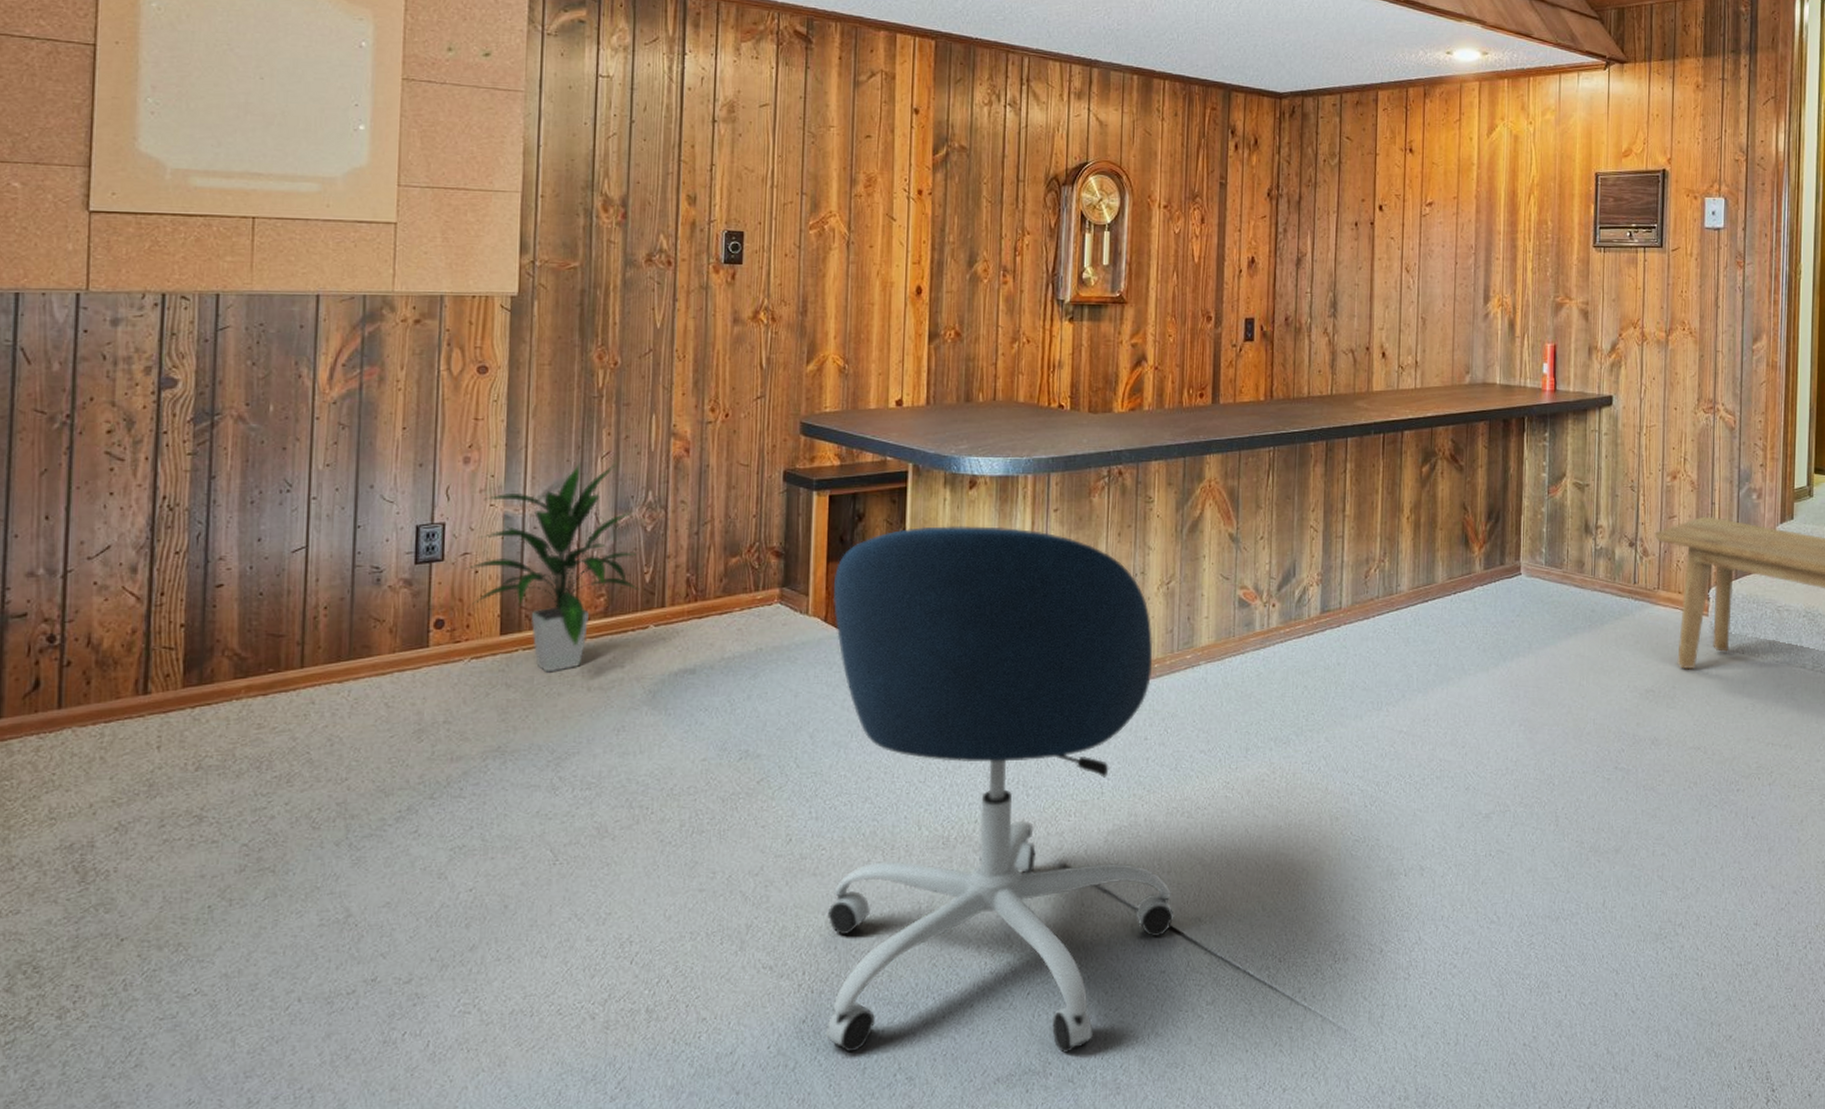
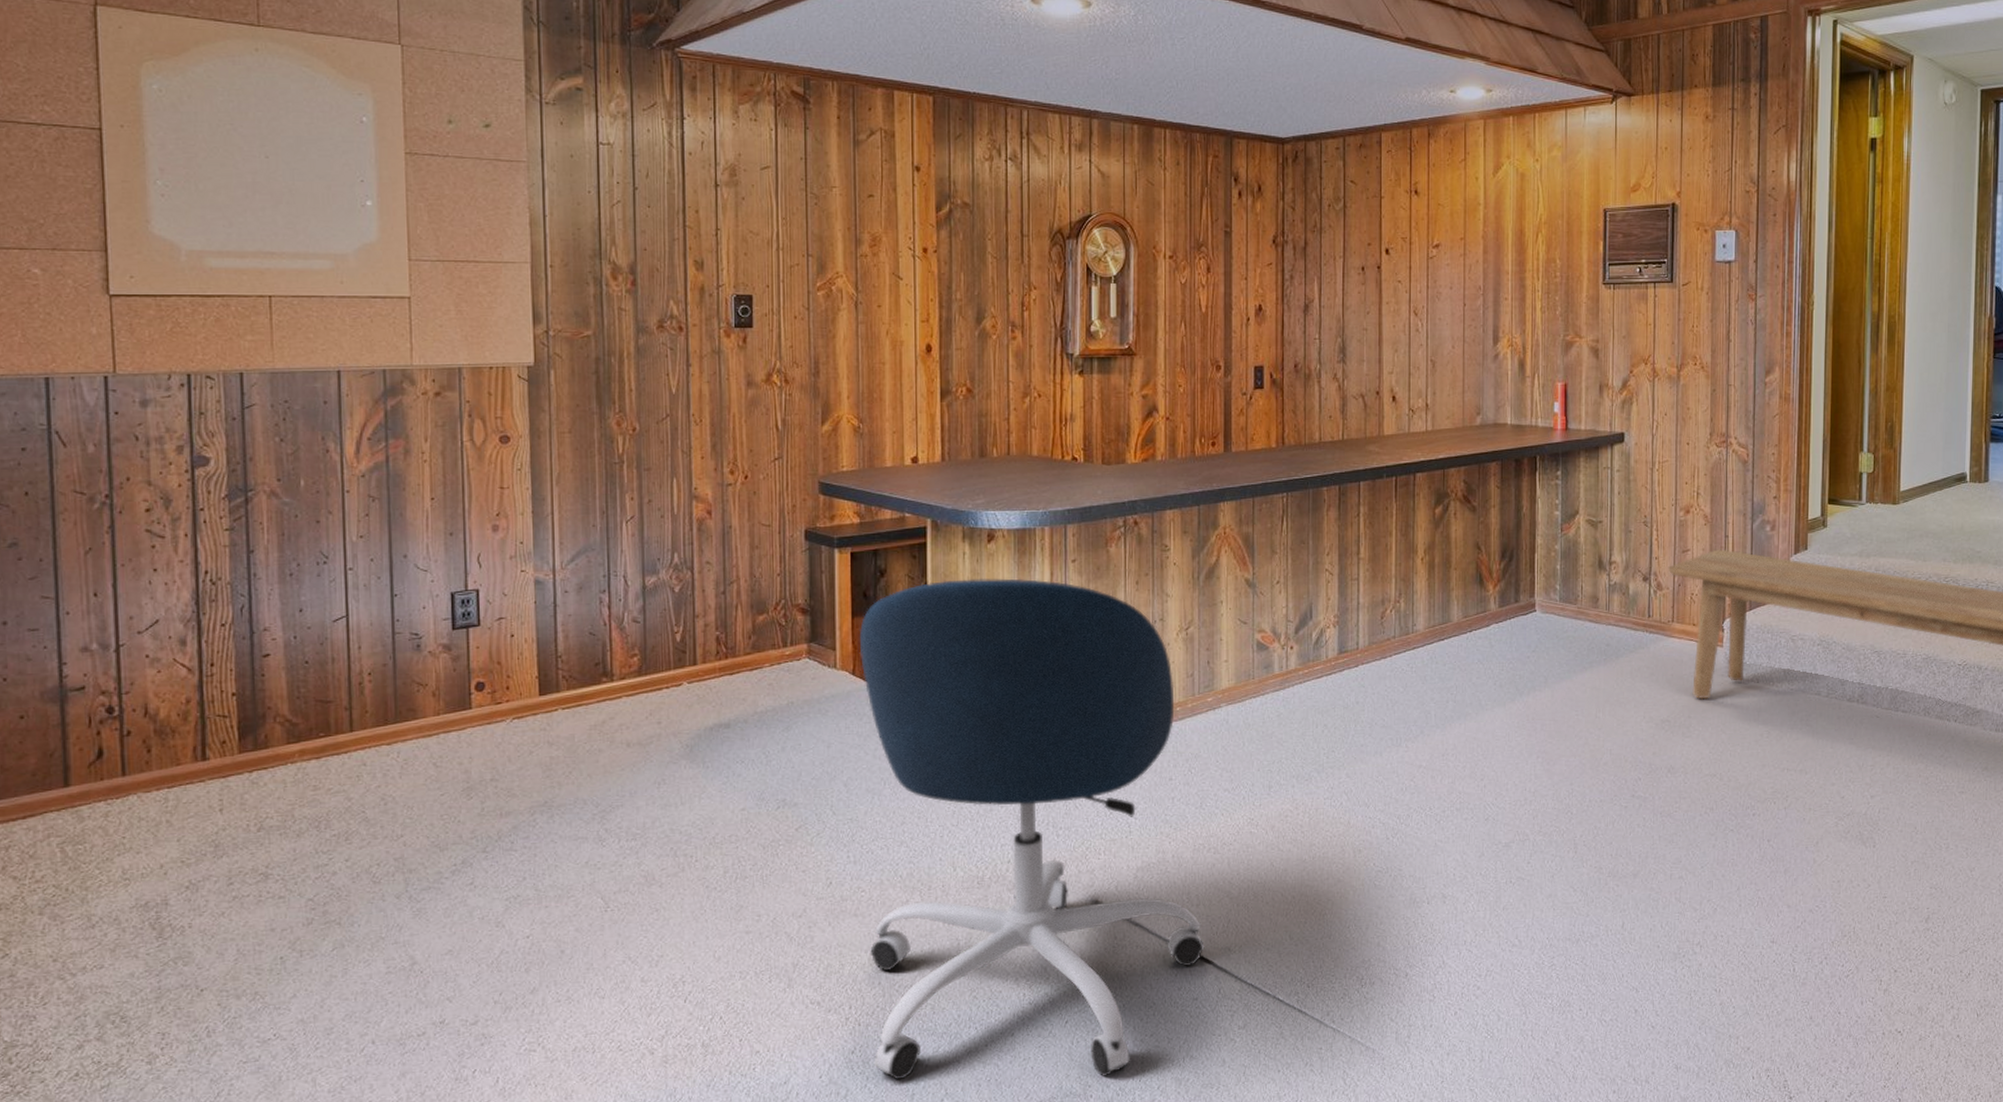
indoor plant: present [463,463,640,673] -> none [499,527,671,730]

